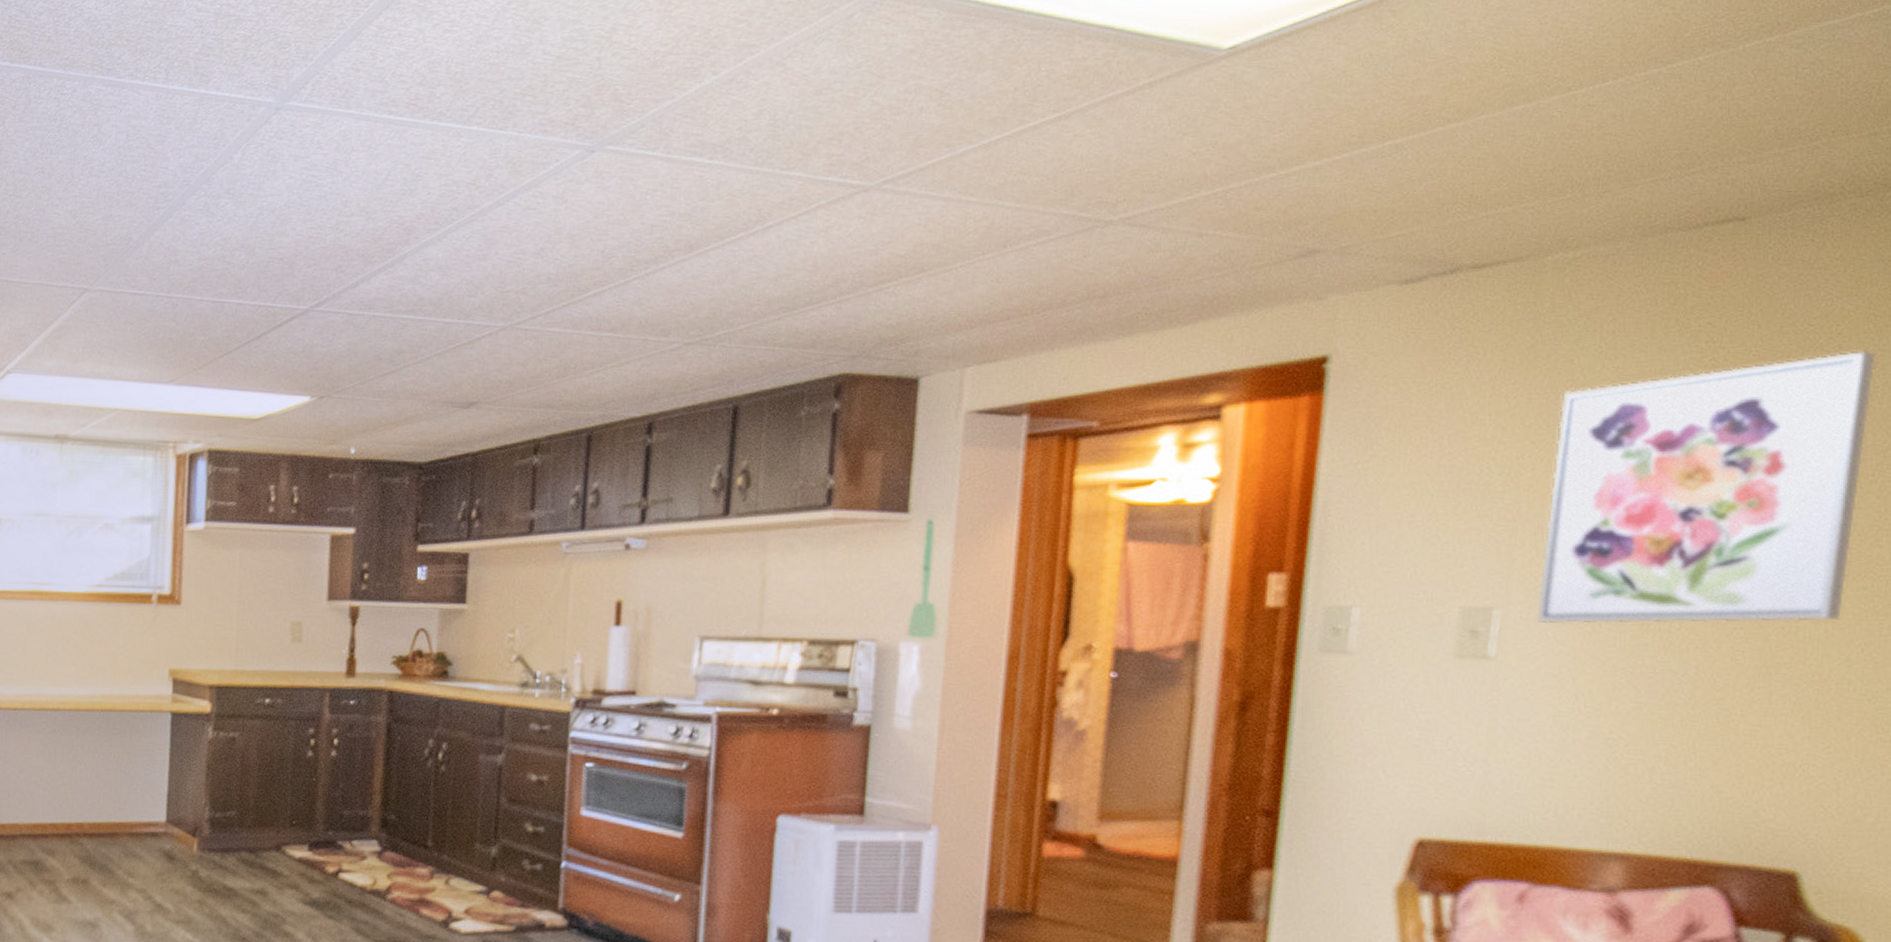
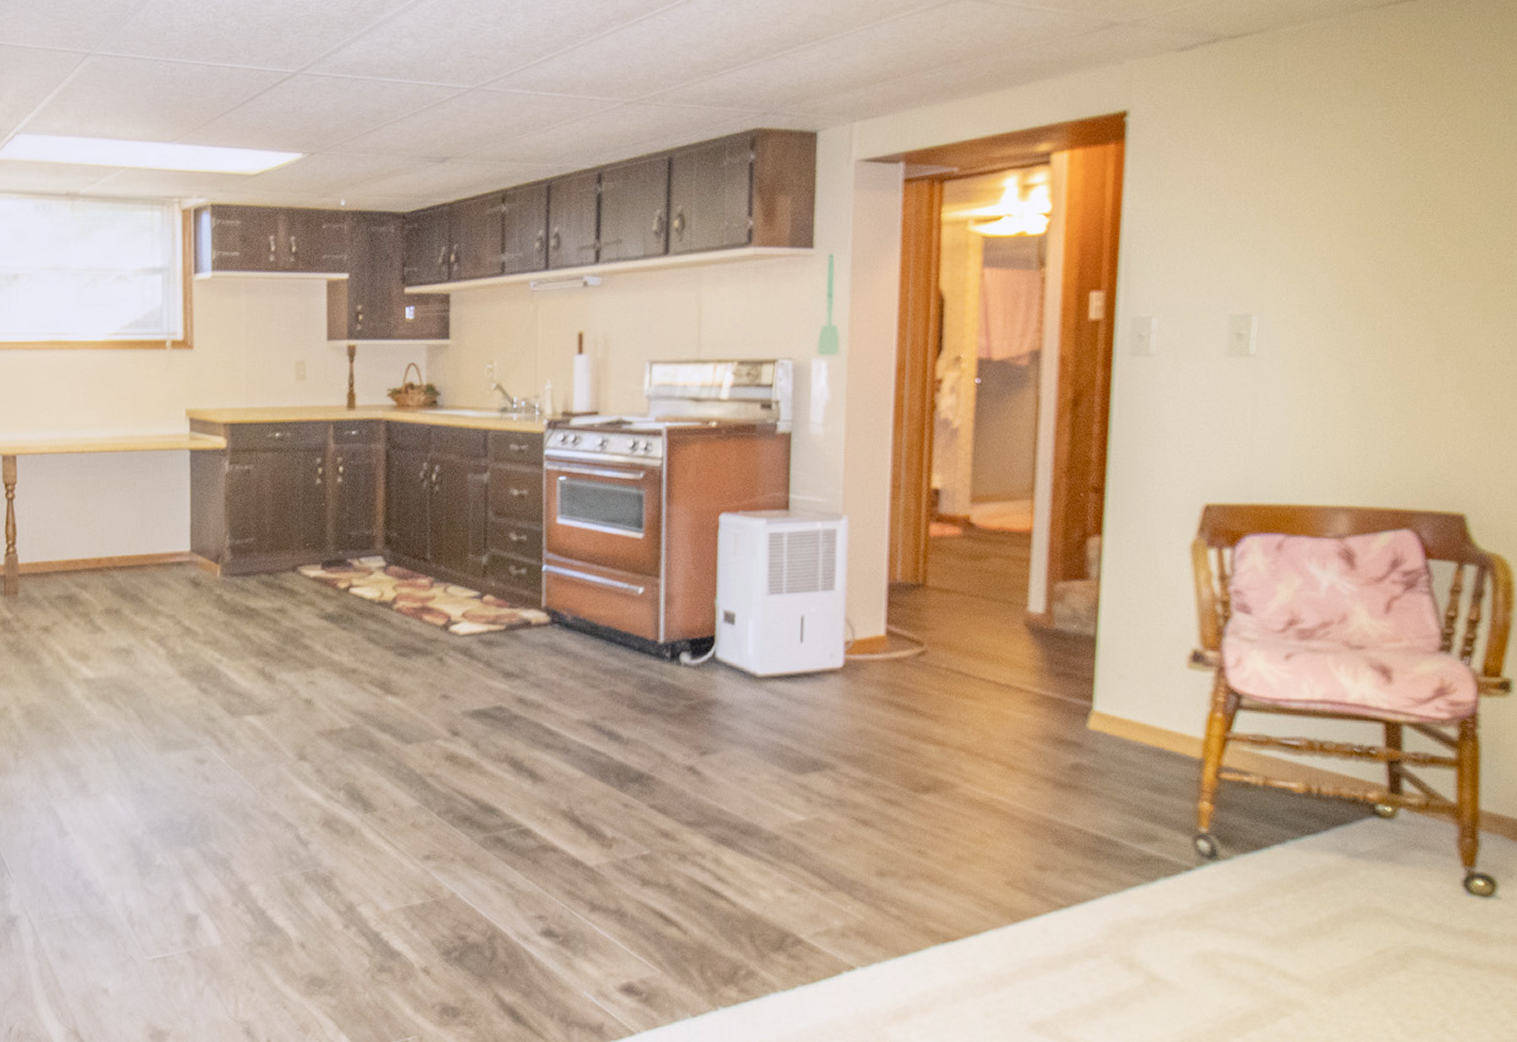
wall art: present [1536,350,1876,624] -> none [1283,104,1505,326]

